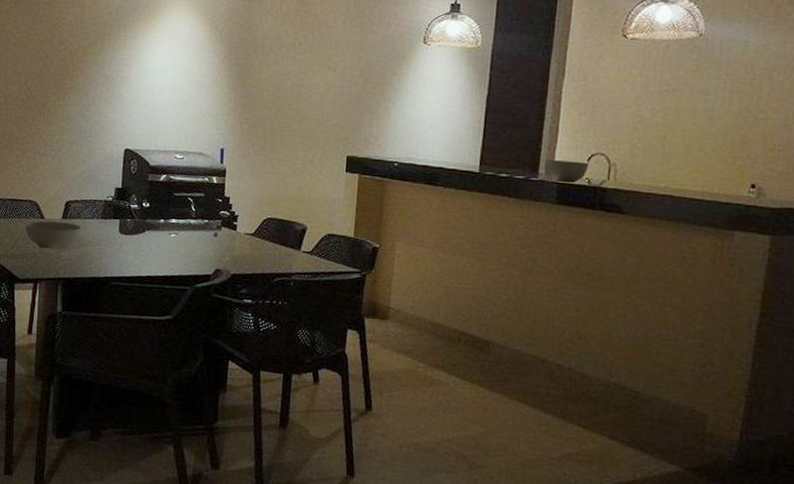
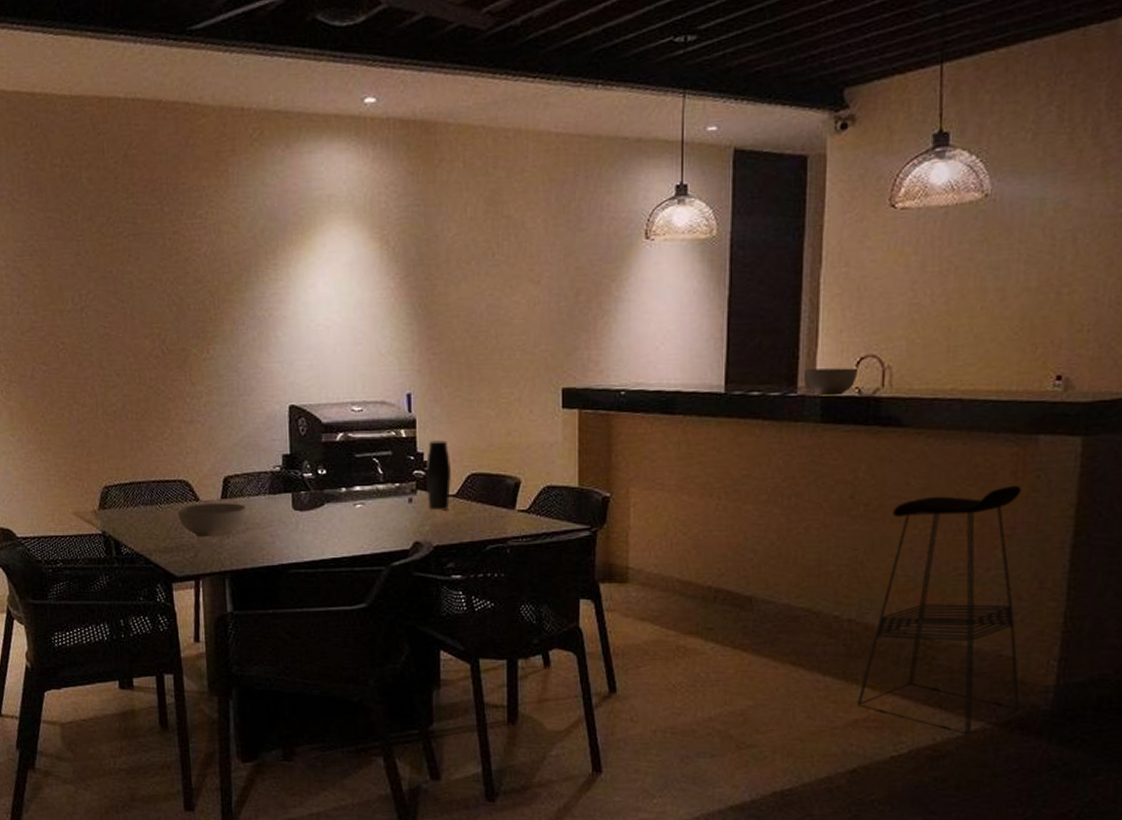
vase: none [229,188,251,246] -> present [425,440,451,511]
bar stool: none [572,270,718,476] -> present [857,485,1021,735]

